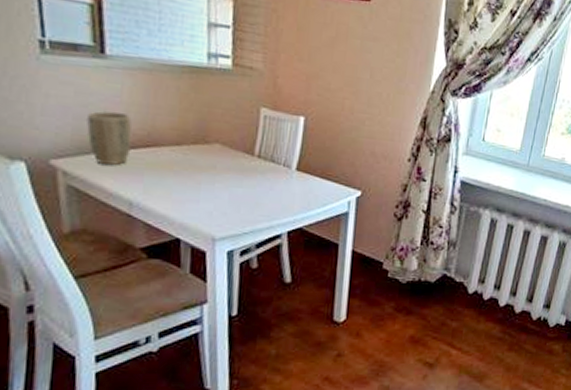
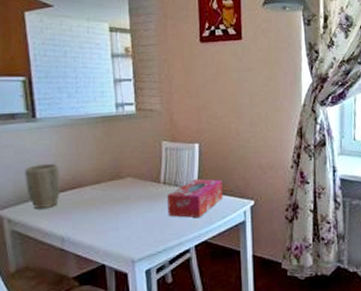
tissue box: none [259,157,327,202] -> present [167,179,223,218]

